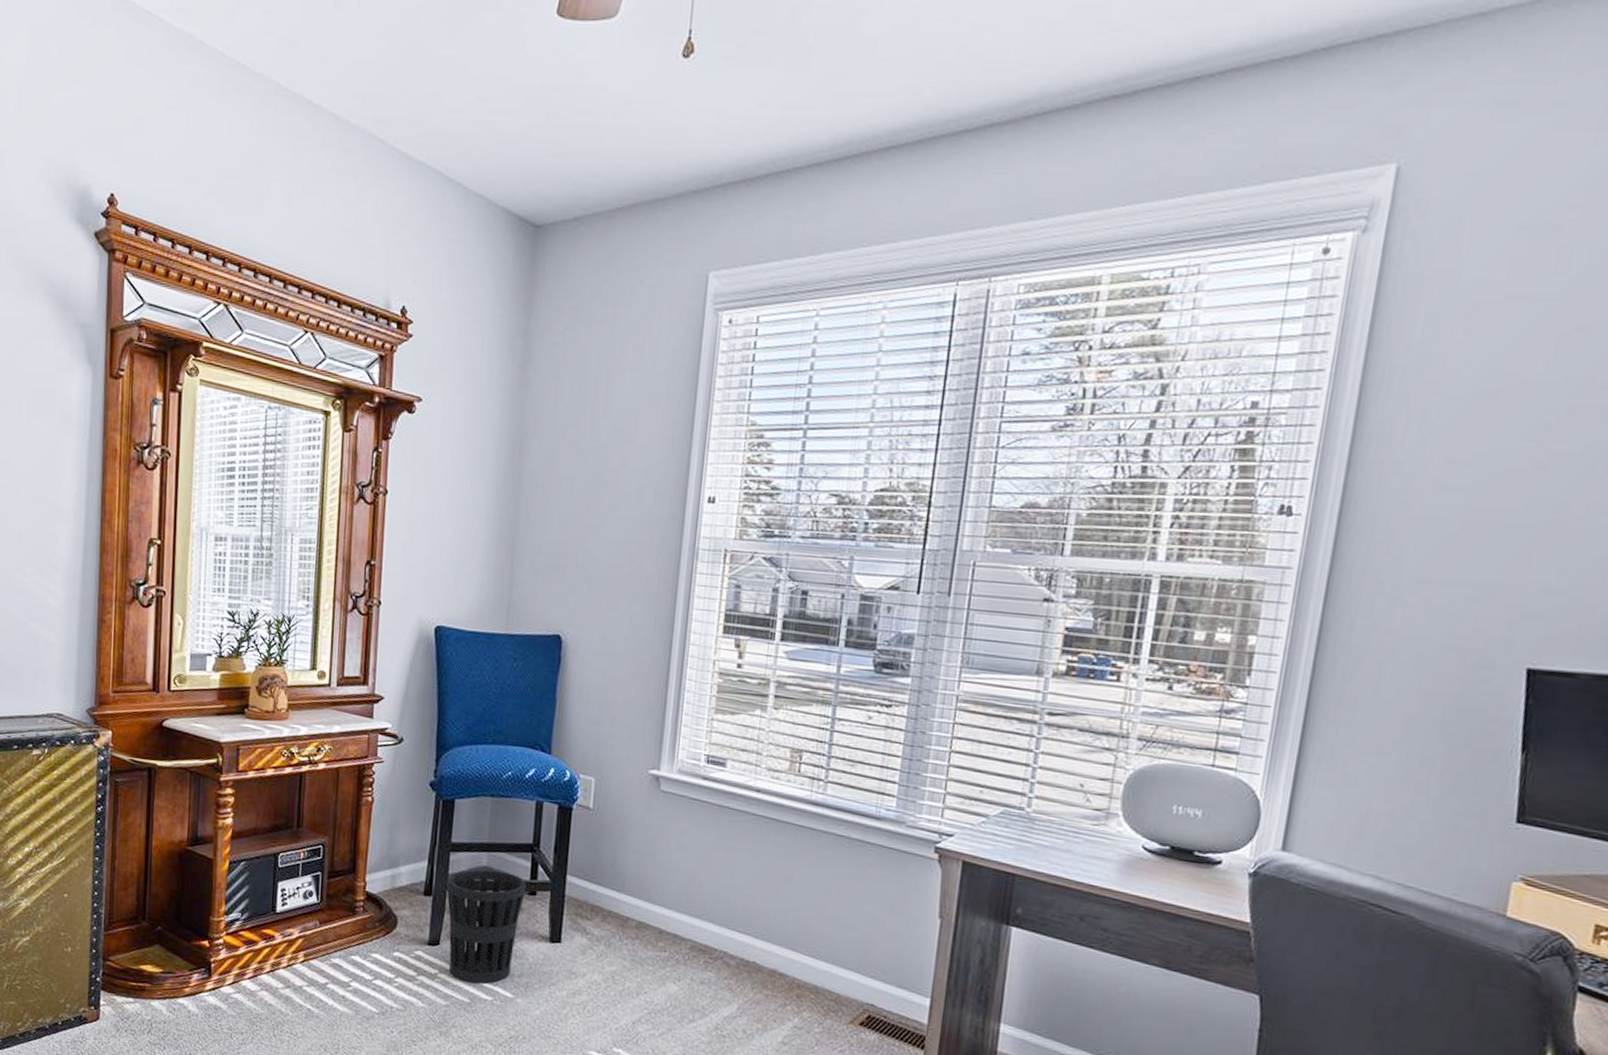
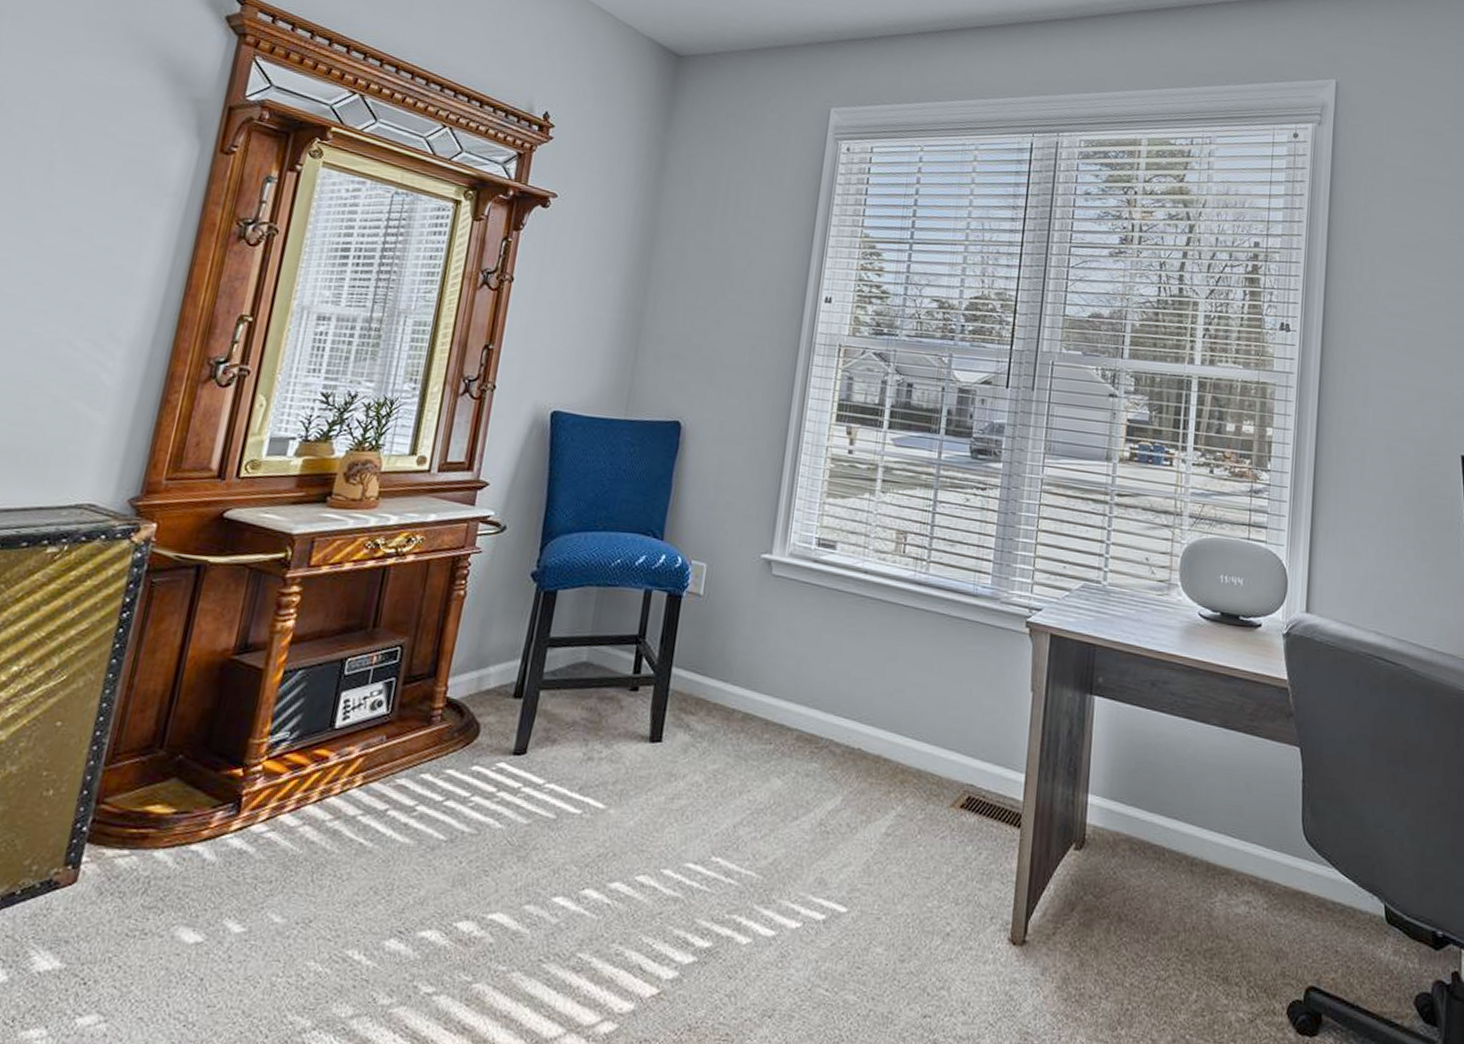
wastebasket: present [446,869,526,984] -> none [535,665,629,796]

